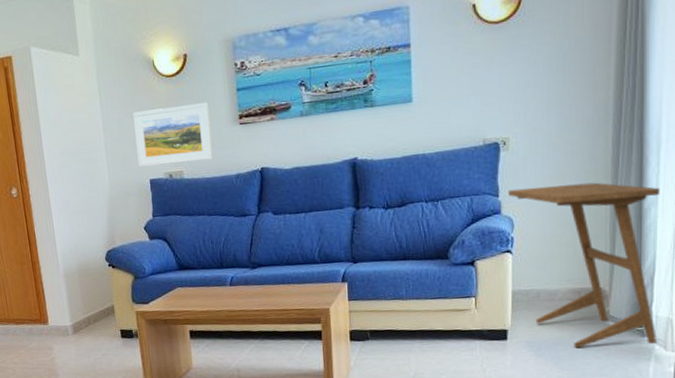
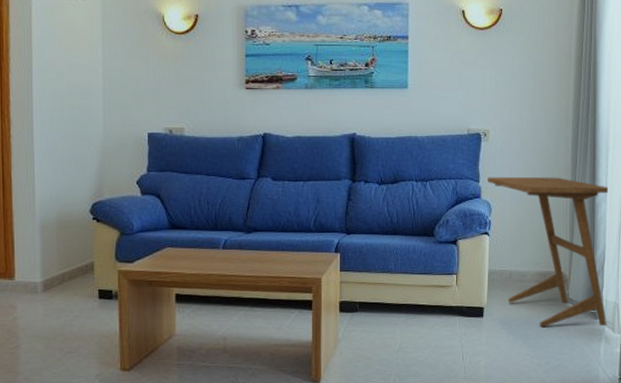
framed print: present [132,103,213,168] -> none [136,63,216,121]

